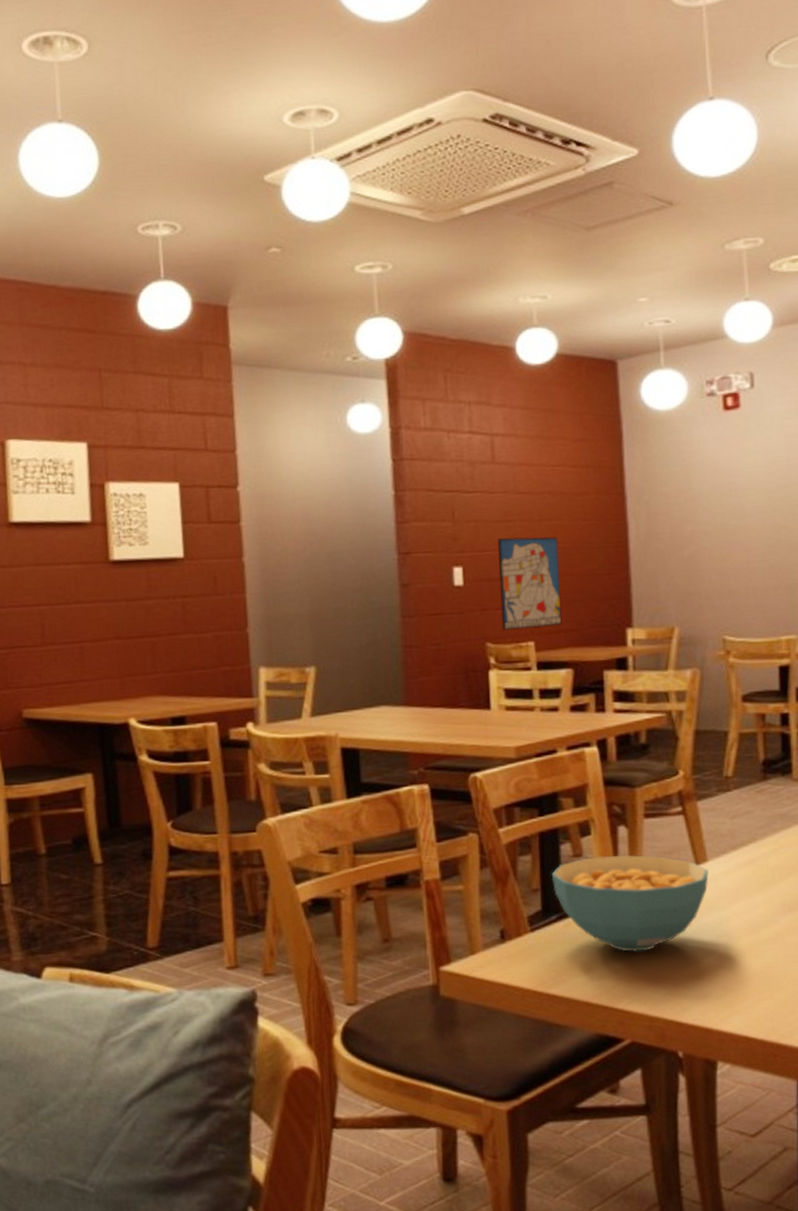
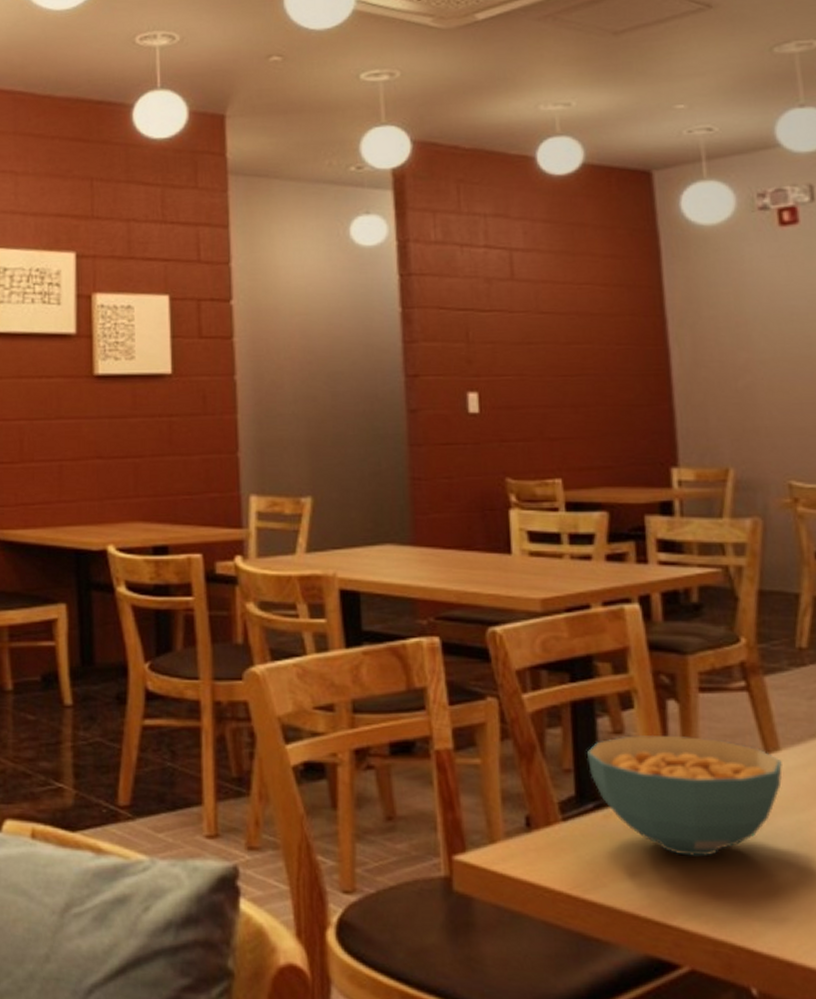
wall art: present [498,536,562,631] -> none [518,361,594,465]

